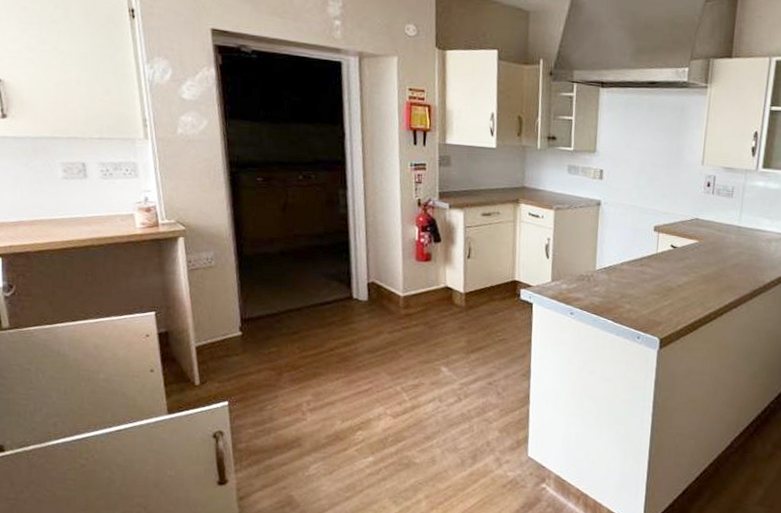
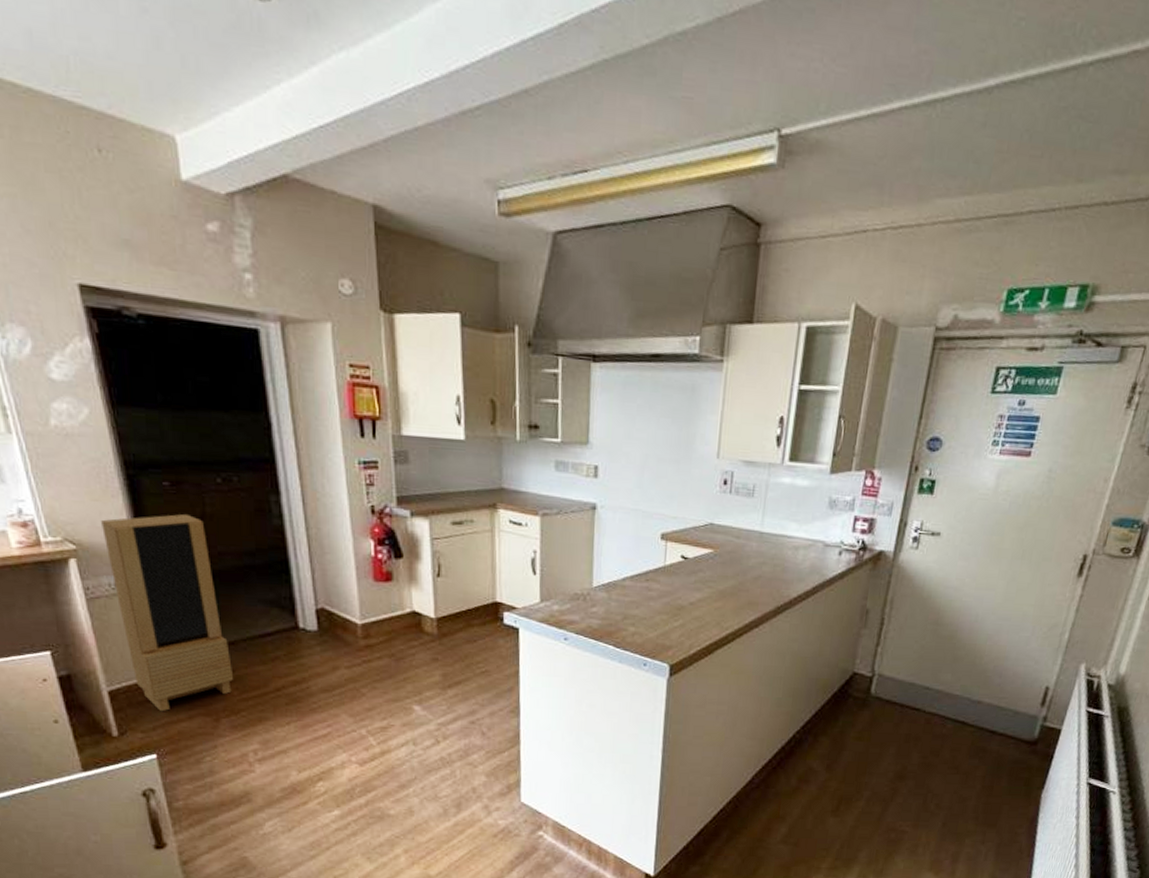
storage cabinet: none [207,203,297,366] -> present [101,513,234,712]

